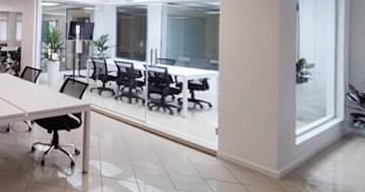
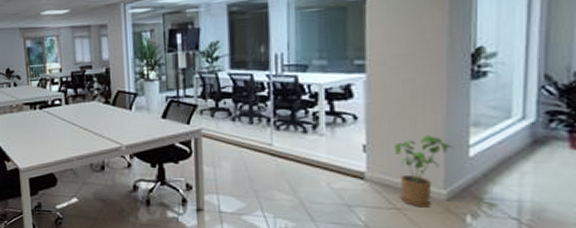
house plant: none [239,124,285,185] -> present [393,135,454,208]

